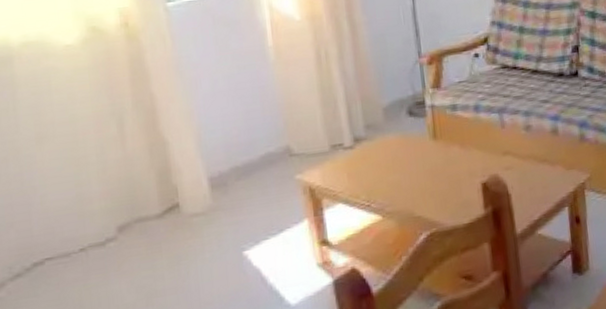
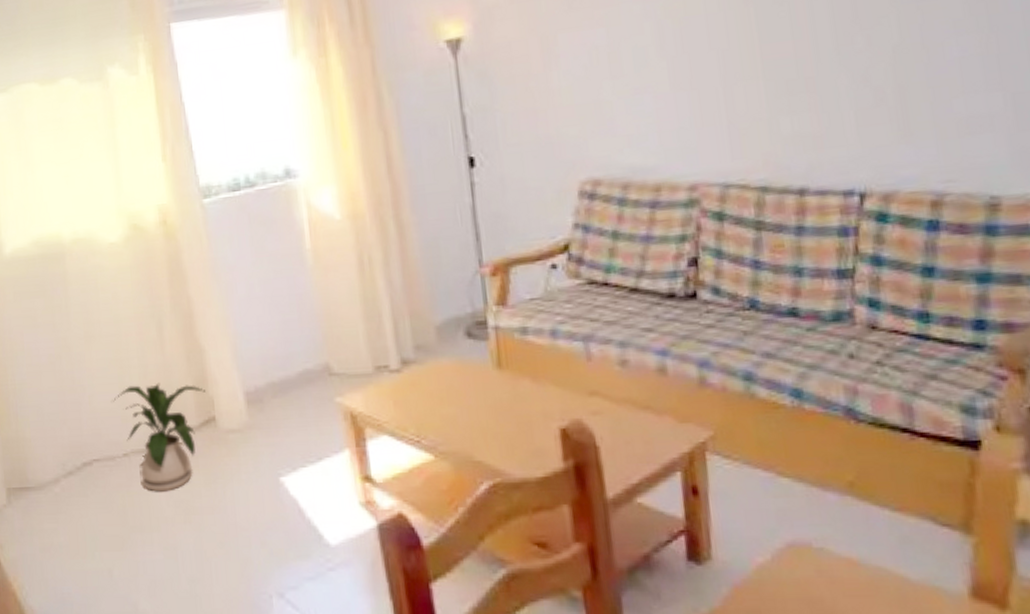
house plant: none [65,175,169,282] -> present [111,382,205,492]

